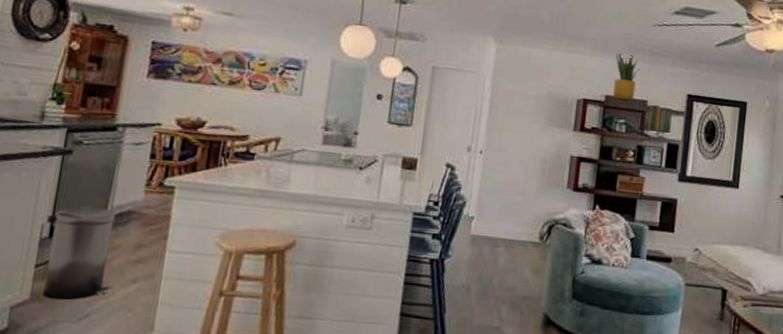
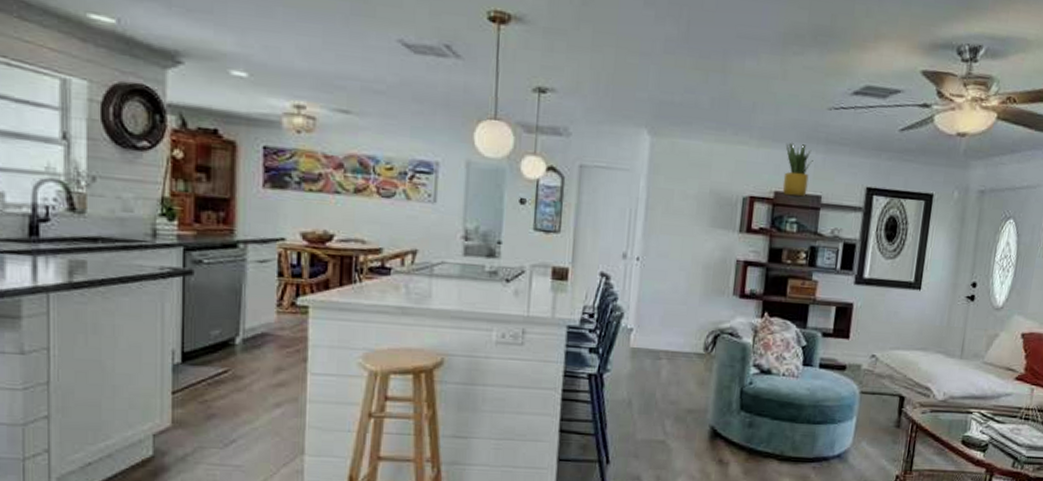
pedal bin: present [43,207,116,300] -> none [177,330,256,426]
books: present [638,104,673,134] -> none [811,200,850,233]

